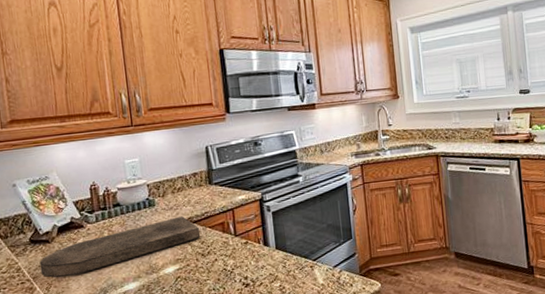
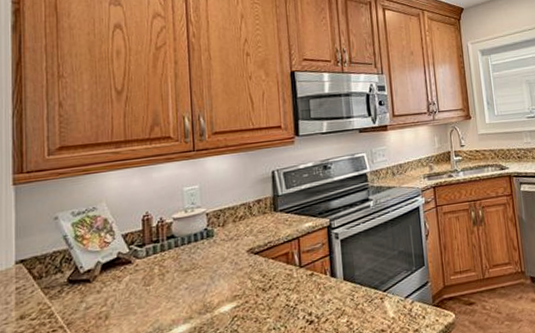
cutting board: present [39,216,200,278] -> none [76,247,261,324]

